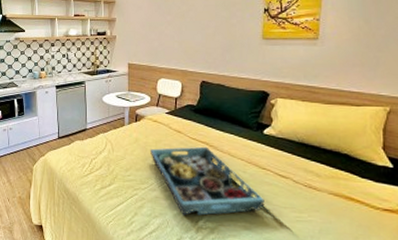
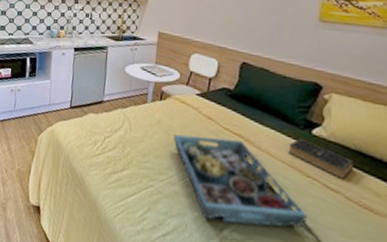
book: none [245,138,299,167] -> present [288,137,354,180]

